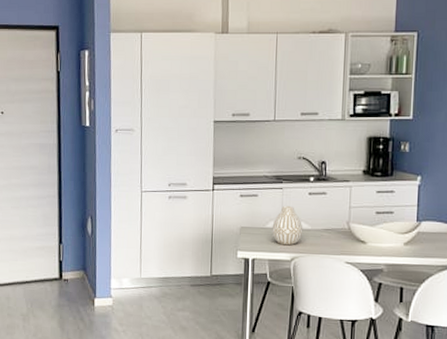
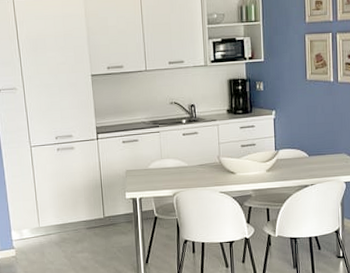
vase: present [272,205,303,245] -> none [154,146,181,182]

